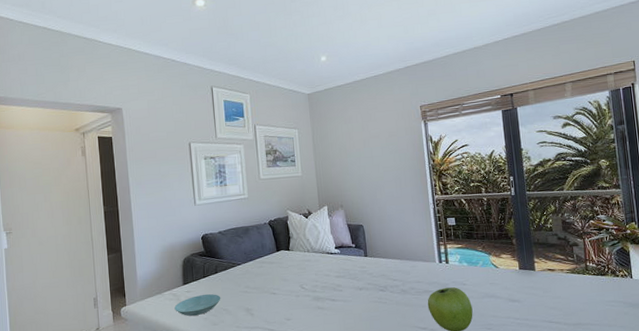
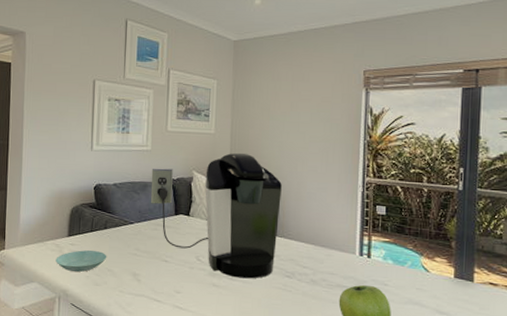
coffee maker: none [251,189,369,299] -> present [150,152,282,279]

